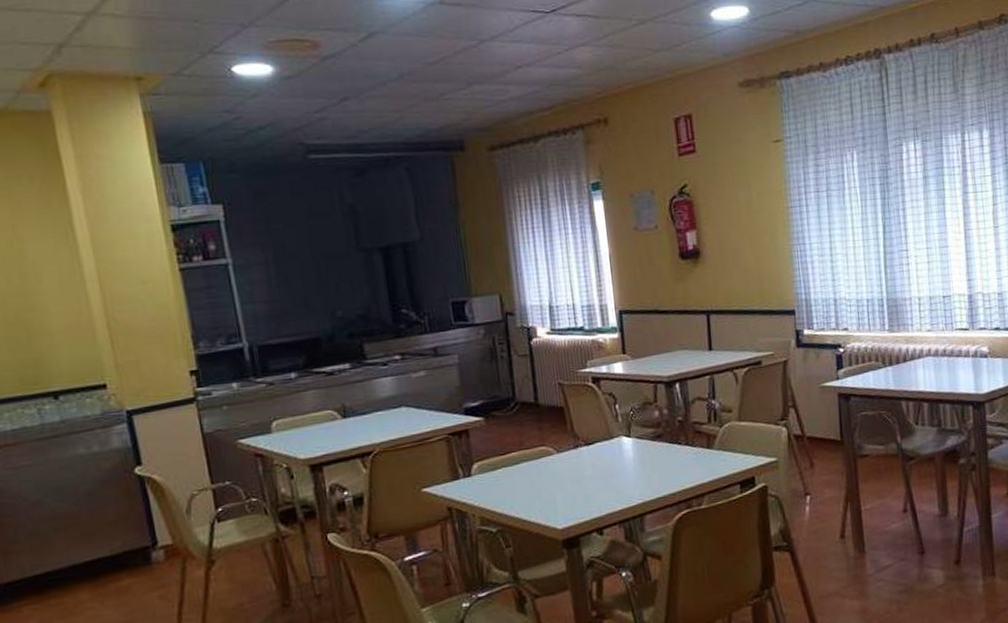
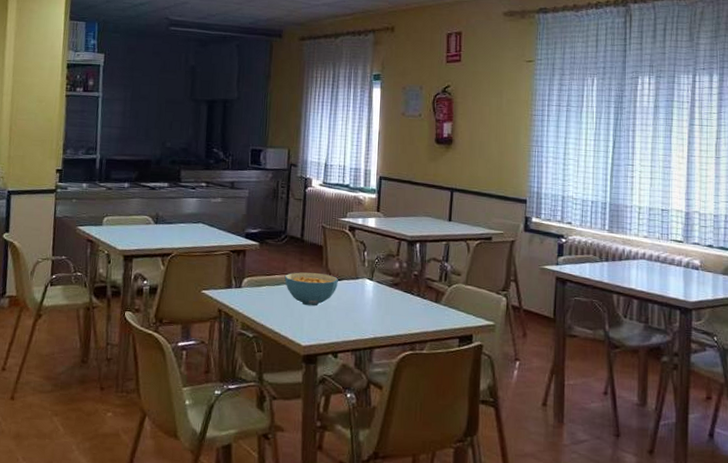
cereal bowl: none [523,439,590,482] -> present [284,272,338,307]

